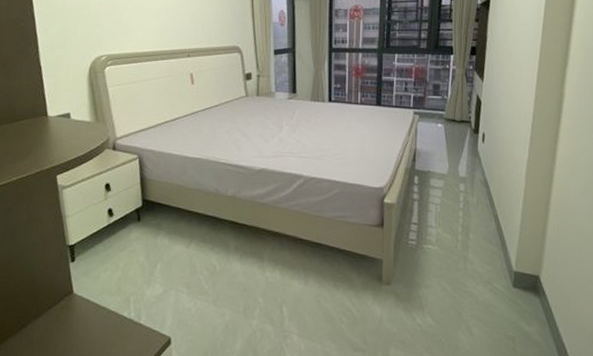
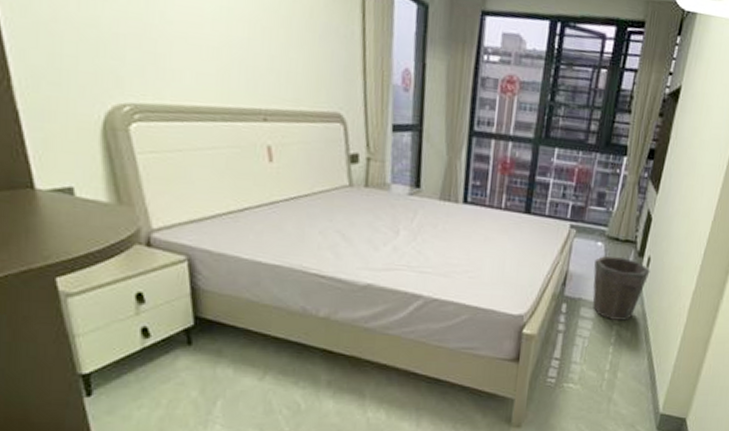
waste bin: none [438,134,486,188] -> present [592,256,650,321]

